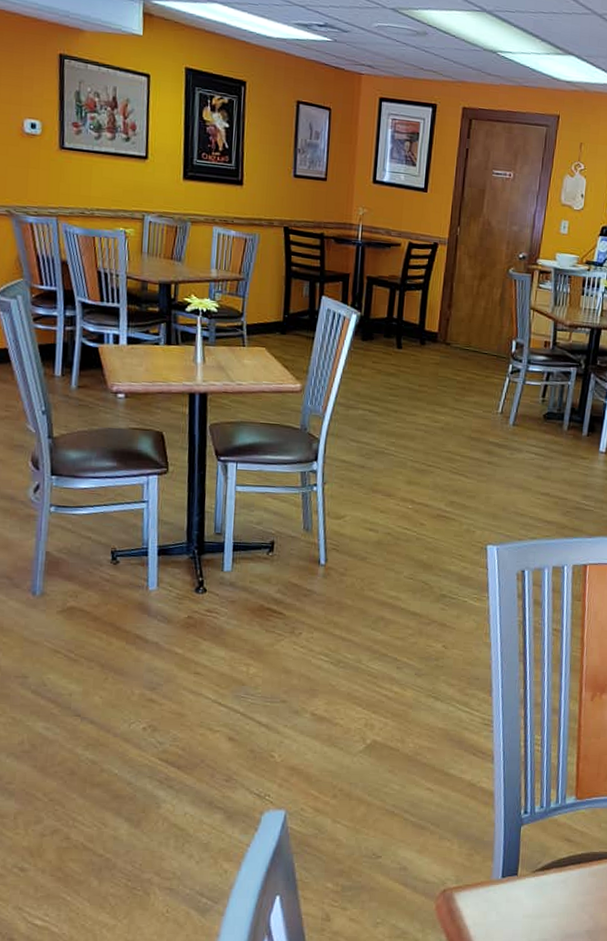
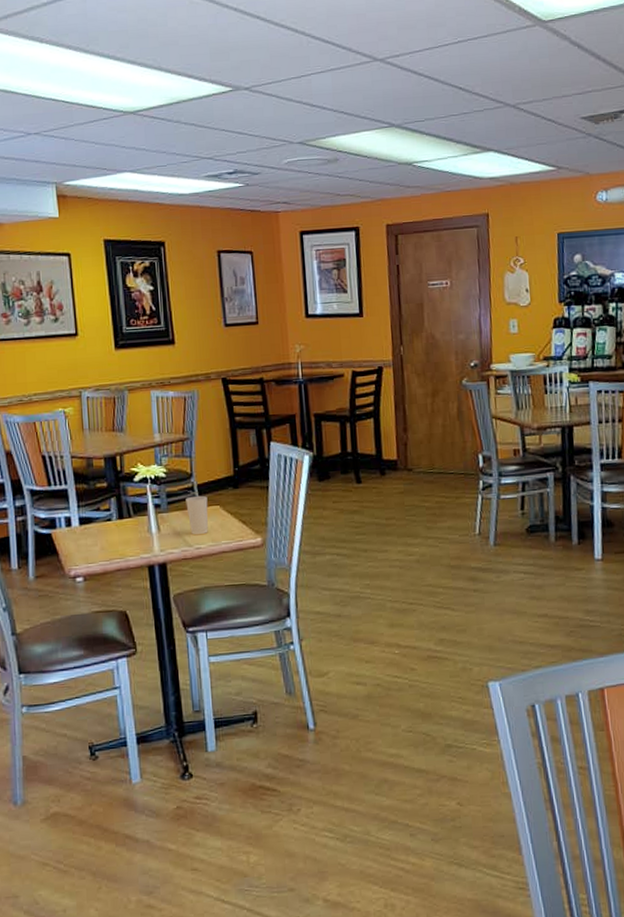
cup: none [233,334,255,373] -> present [186,495,209,536]

